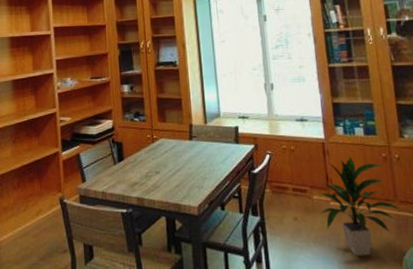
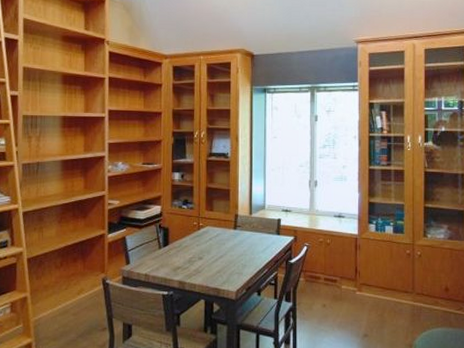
indoor plant: present [318,157,401,256] -> none [346,252,417,340]

